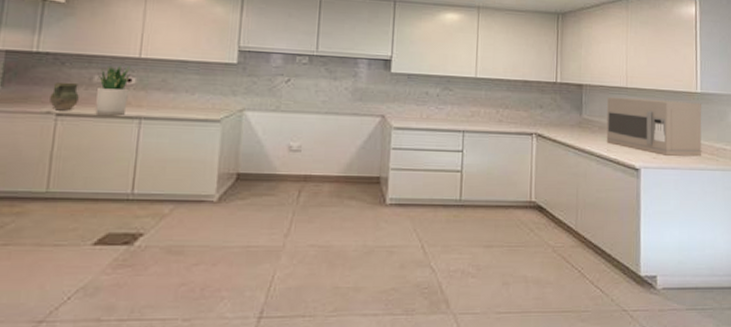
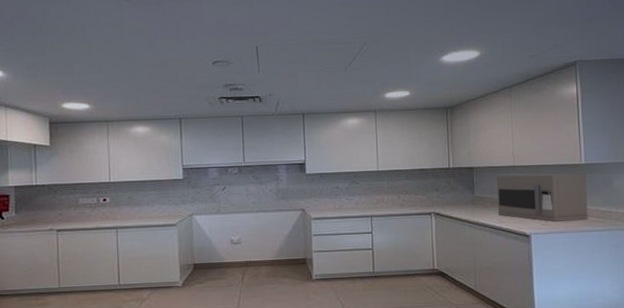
ceramic jug: present [50,82,79,111] -> none [50,205,71,228]
planter: present [95,65,131,116] -> none [82,189,106,229]

